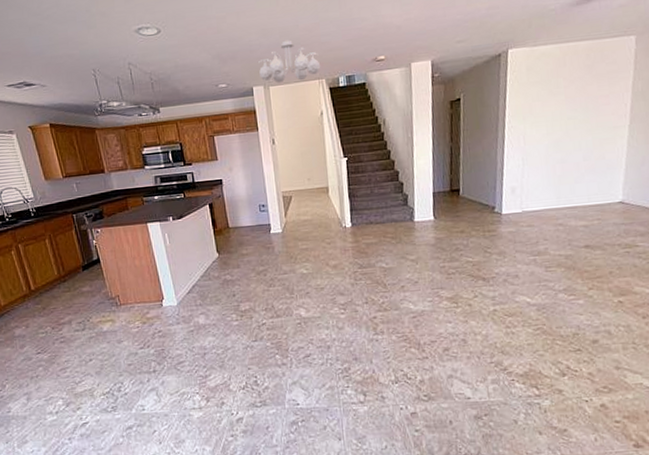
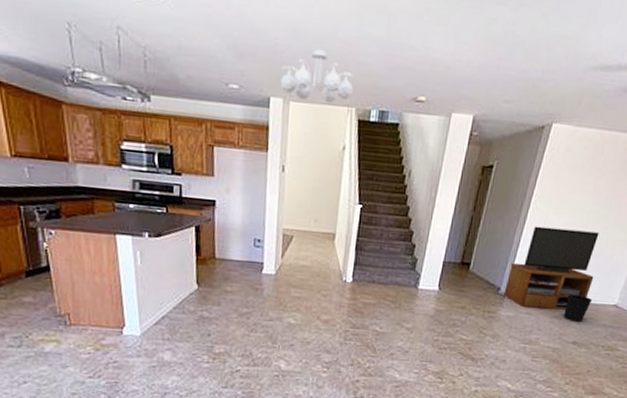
tv stand: none [499,136,590,220] -> present [503,226,599,311]
wastebasket: none [567,198,595,227] -> present [563,294,593,323]

